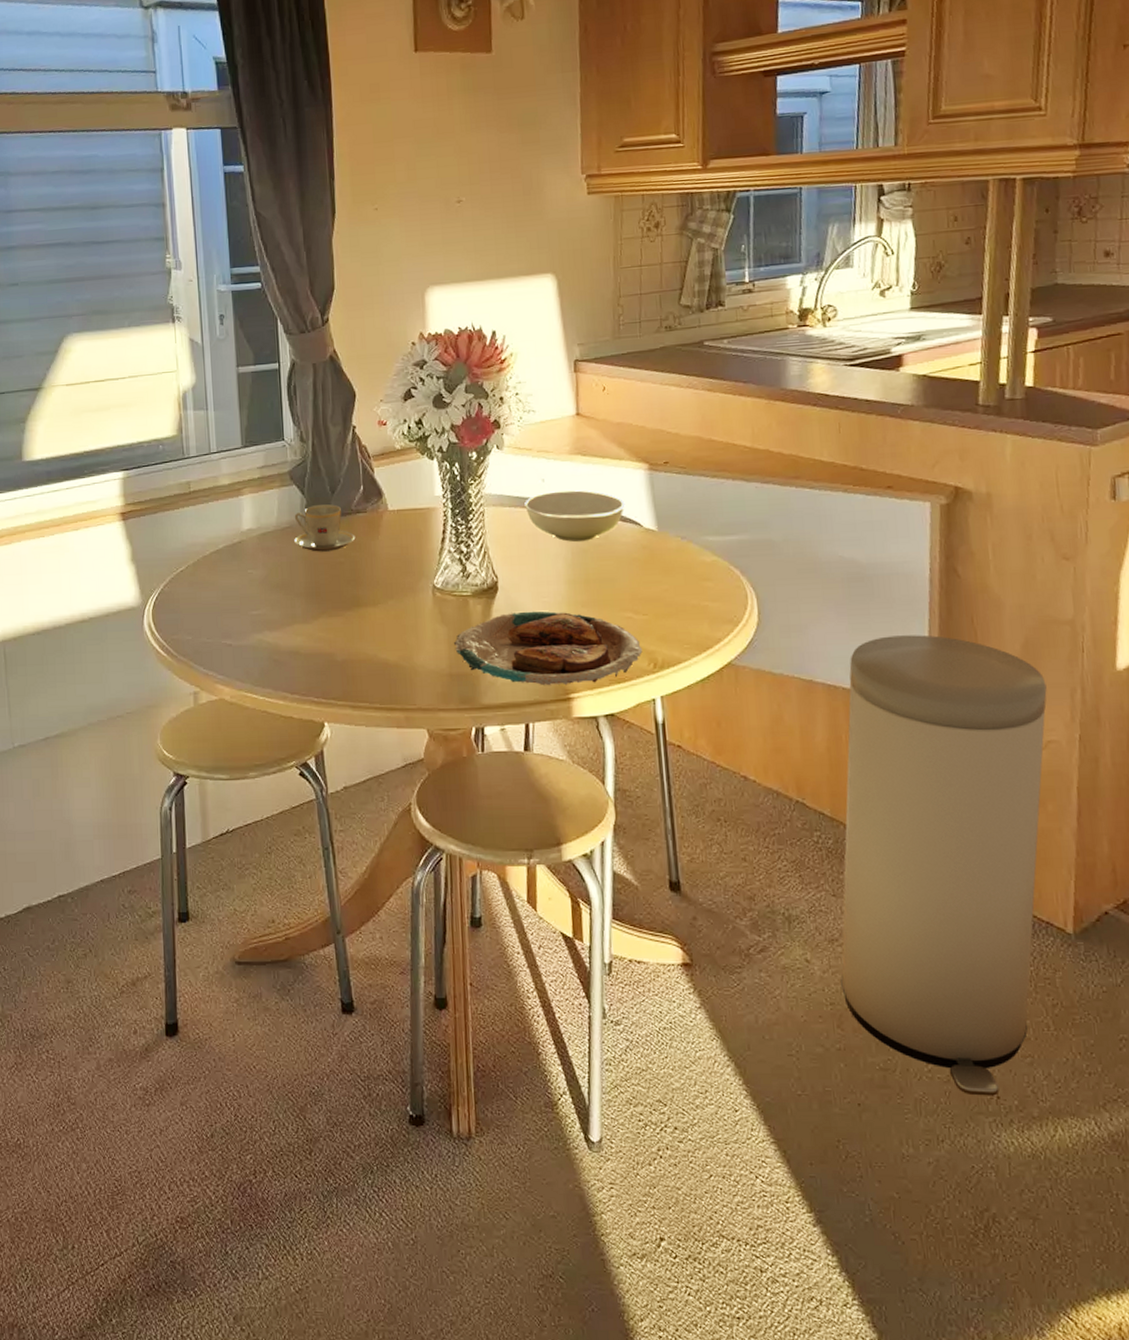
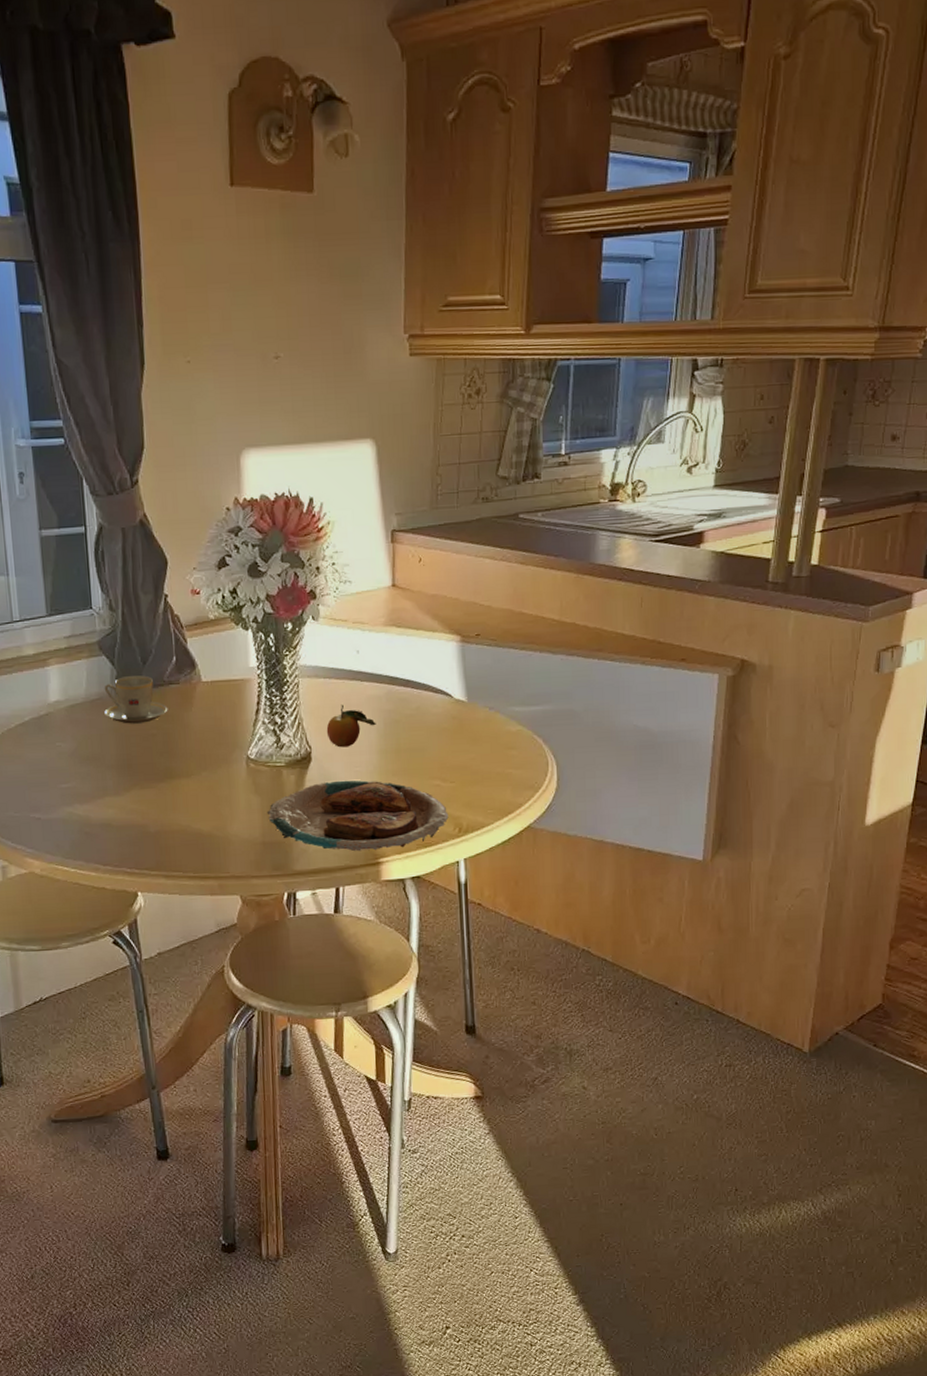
fruit: none [512,533,564,577] -> present [326,704,376,748]
bowl: present [524,490,626,542] -> none [339,661,437,713]
pedal bin: present [840,635,1047,1096] -> none [612,797,805,1190]

